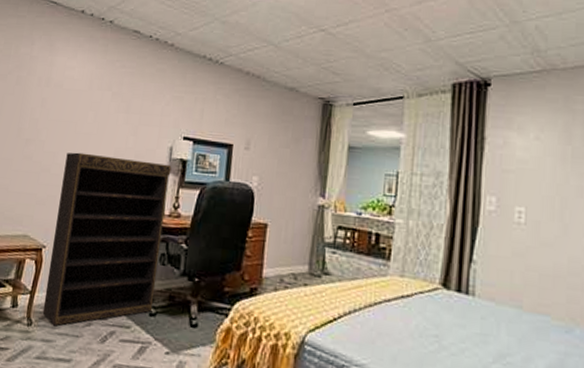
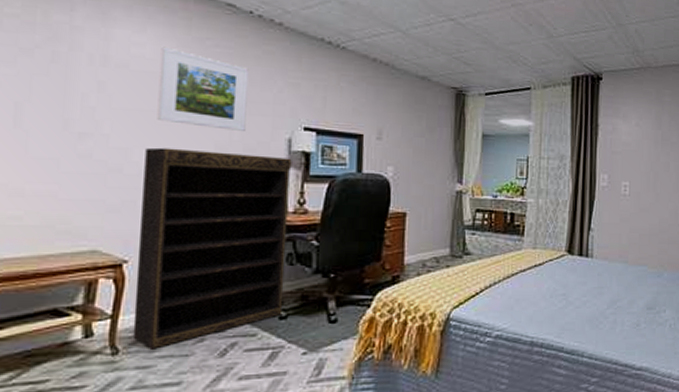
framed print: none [77,69,145,140] -> present [157,46,249,131]

